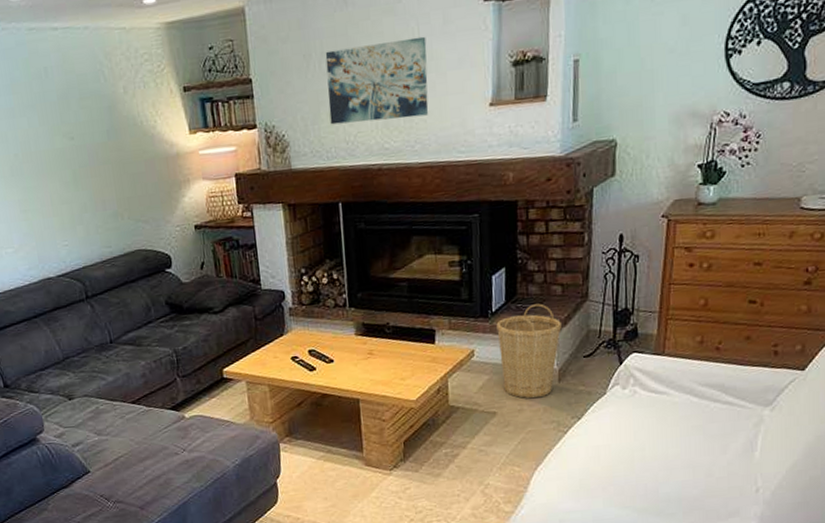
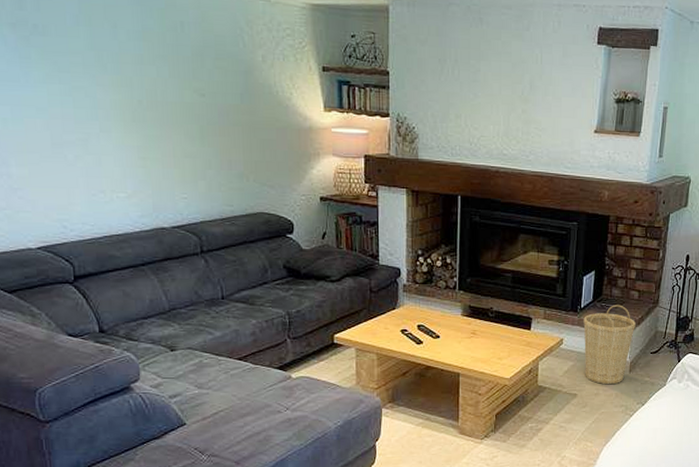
wall art: present [325,36,429,125] -> none [457,60,547,132]

